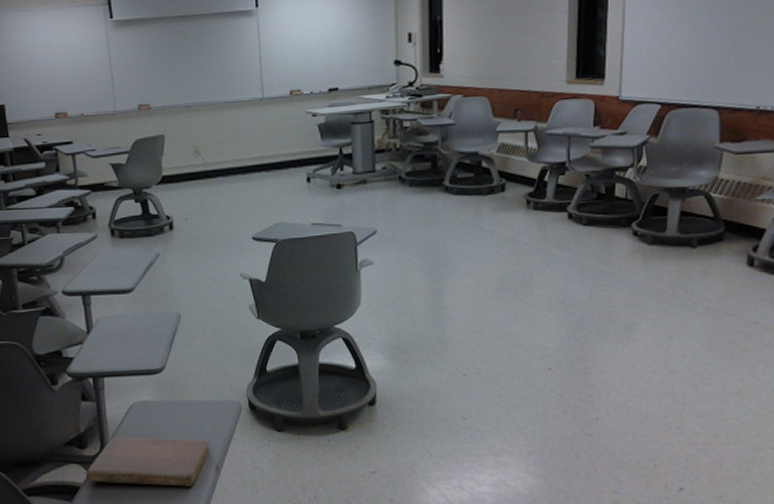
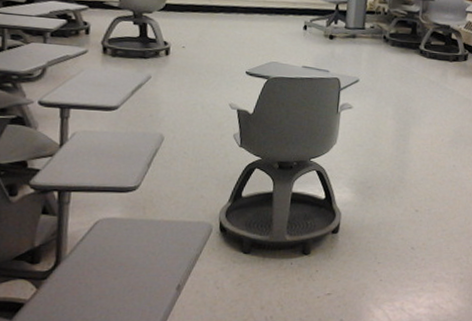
notebook: present [85,437,210,487] -> none [32,253,174,305]

